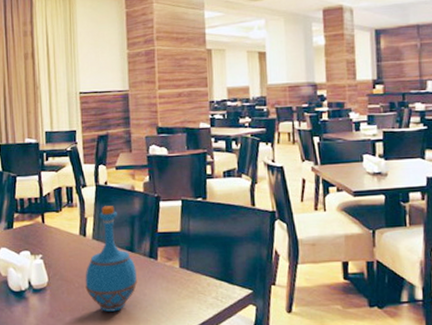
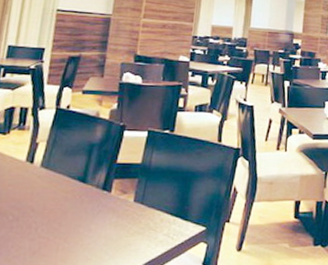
bottle: present [85,206,138,312] -> none [20,131,85,249]

